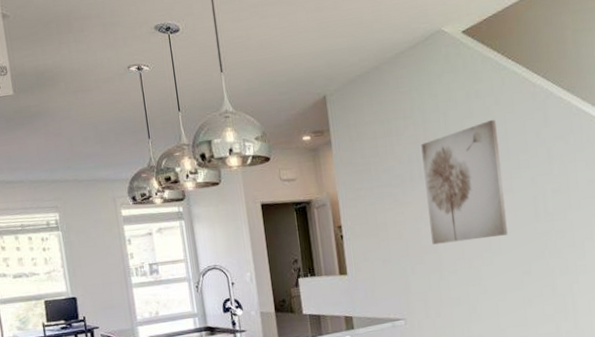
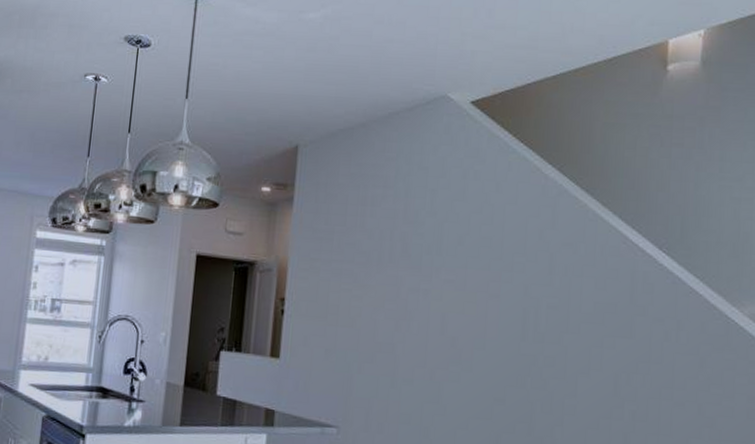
wall art: present [421,119,508,245] -> none [389,208,493,349]

